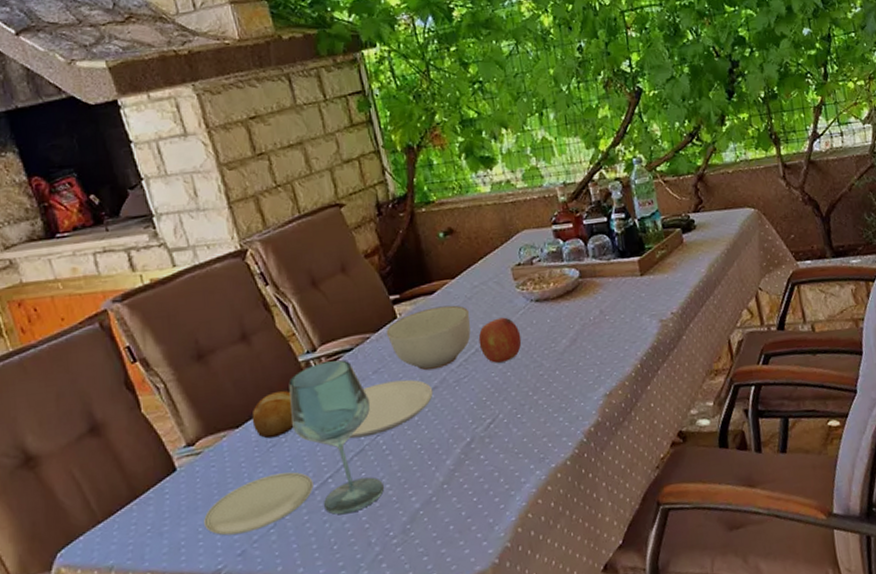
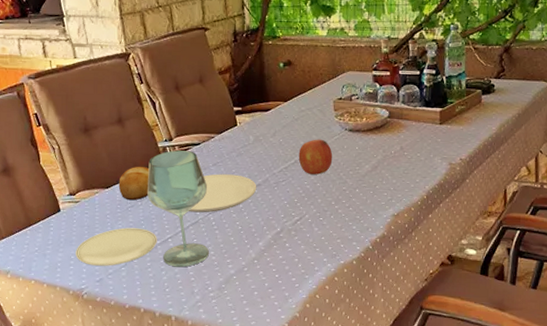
bowl: present [386,305,471,371] -> none [227,122,295,171]

